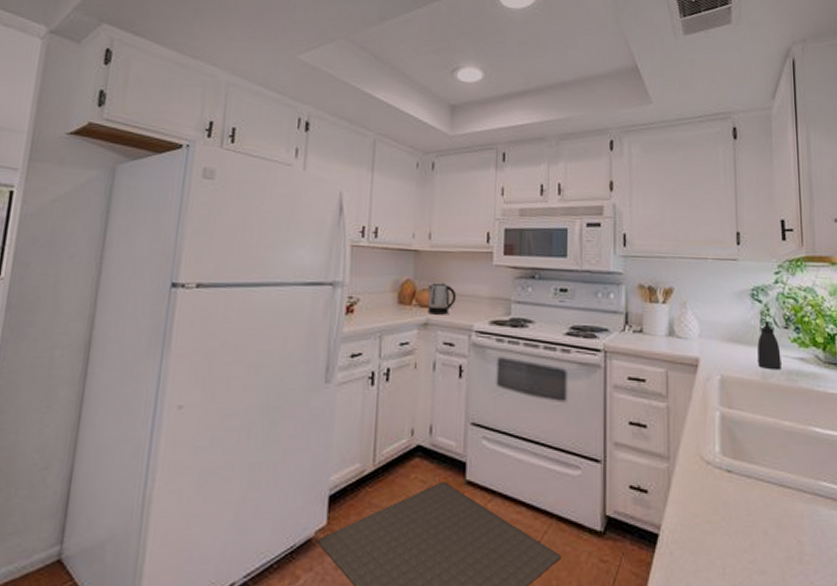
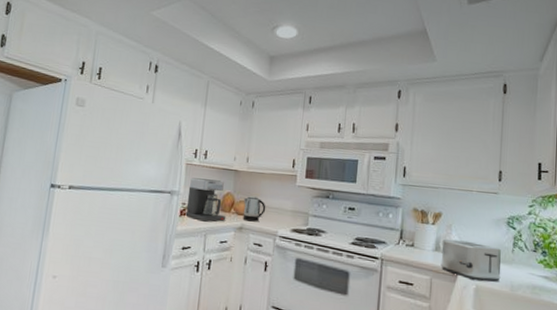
coffee maker: none [353,263,406,319] -> present [185,177,226,222]
toaster: none [676,320,749,371] -> present [441,238,501,283]
soap dispenser: present [757,320,782,371] -> none [508,244,528,285]

